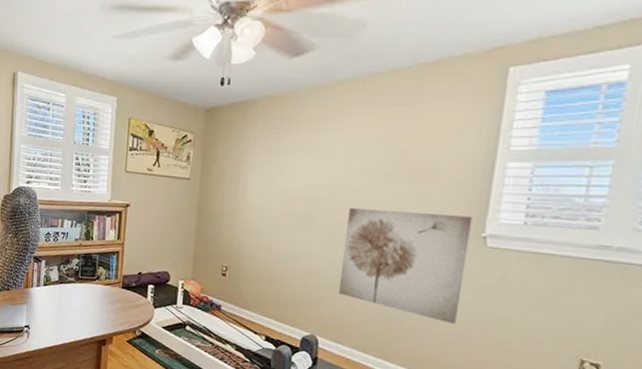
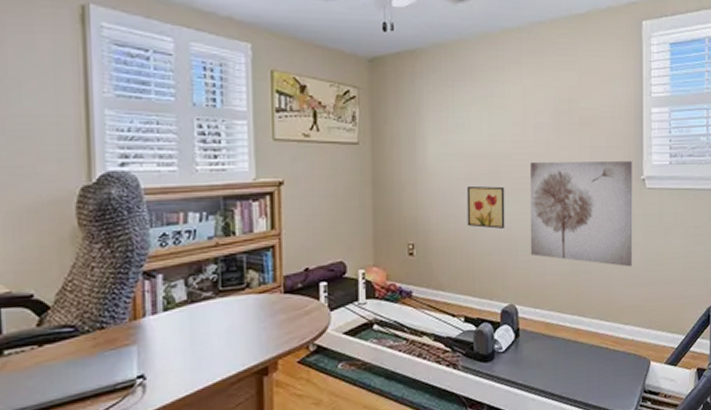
wall art: none [278,224,319,266] -> present [466,186,505,229]

